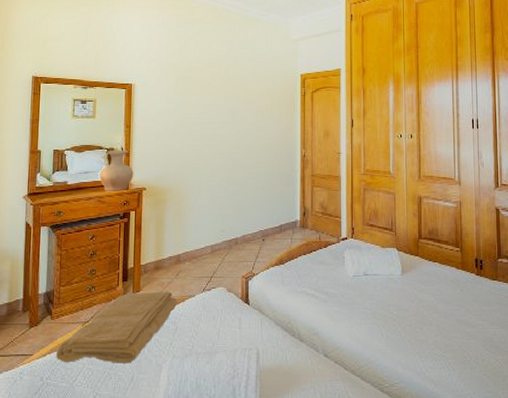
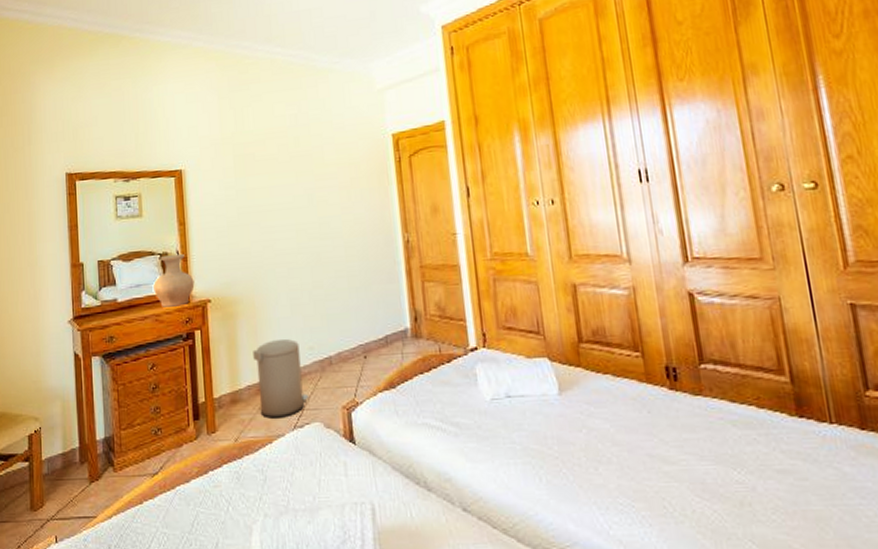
towel: present [56,291,177,363] -> none [123,430,263,525]
pedal bin: none [176,223,217,283] -> present [253,339,309,419]

